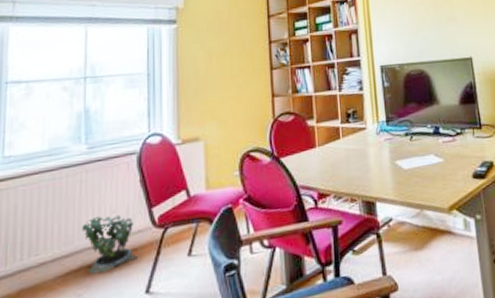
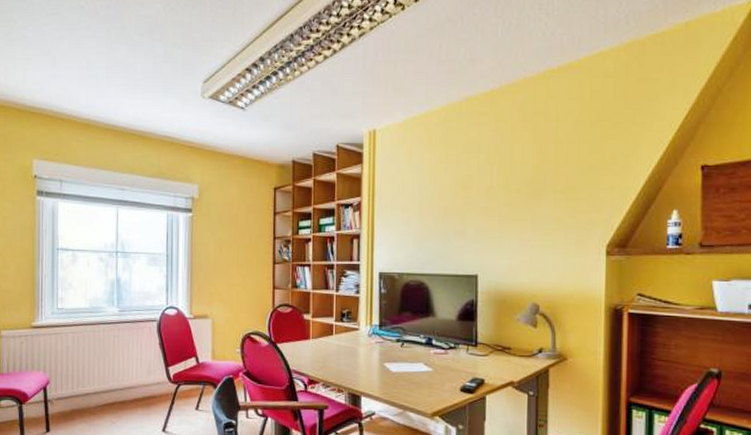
potted plant: present [81,210,138,274] -> none [115,364,157,410]

